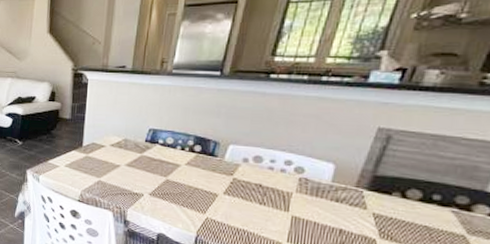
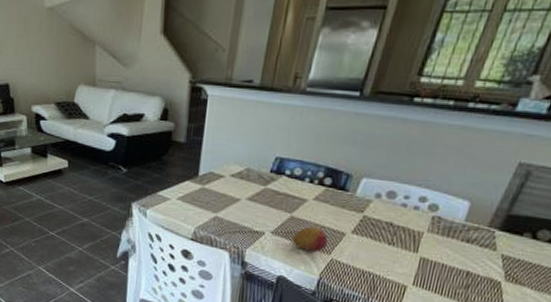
fruit: none [170,188,202,211] -> present [293,226,329,252]

